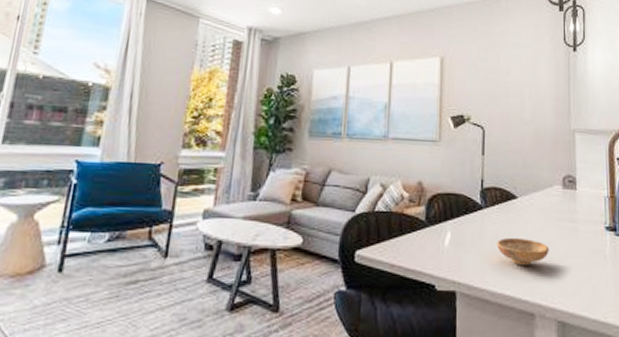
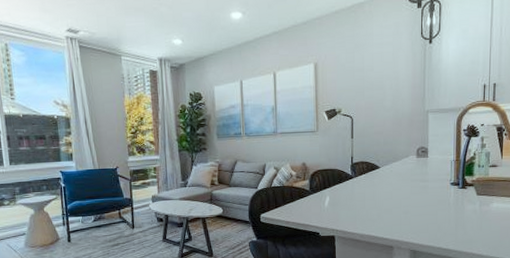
bowl: present [497,237,549,266] -> none [364,196,405,216]

